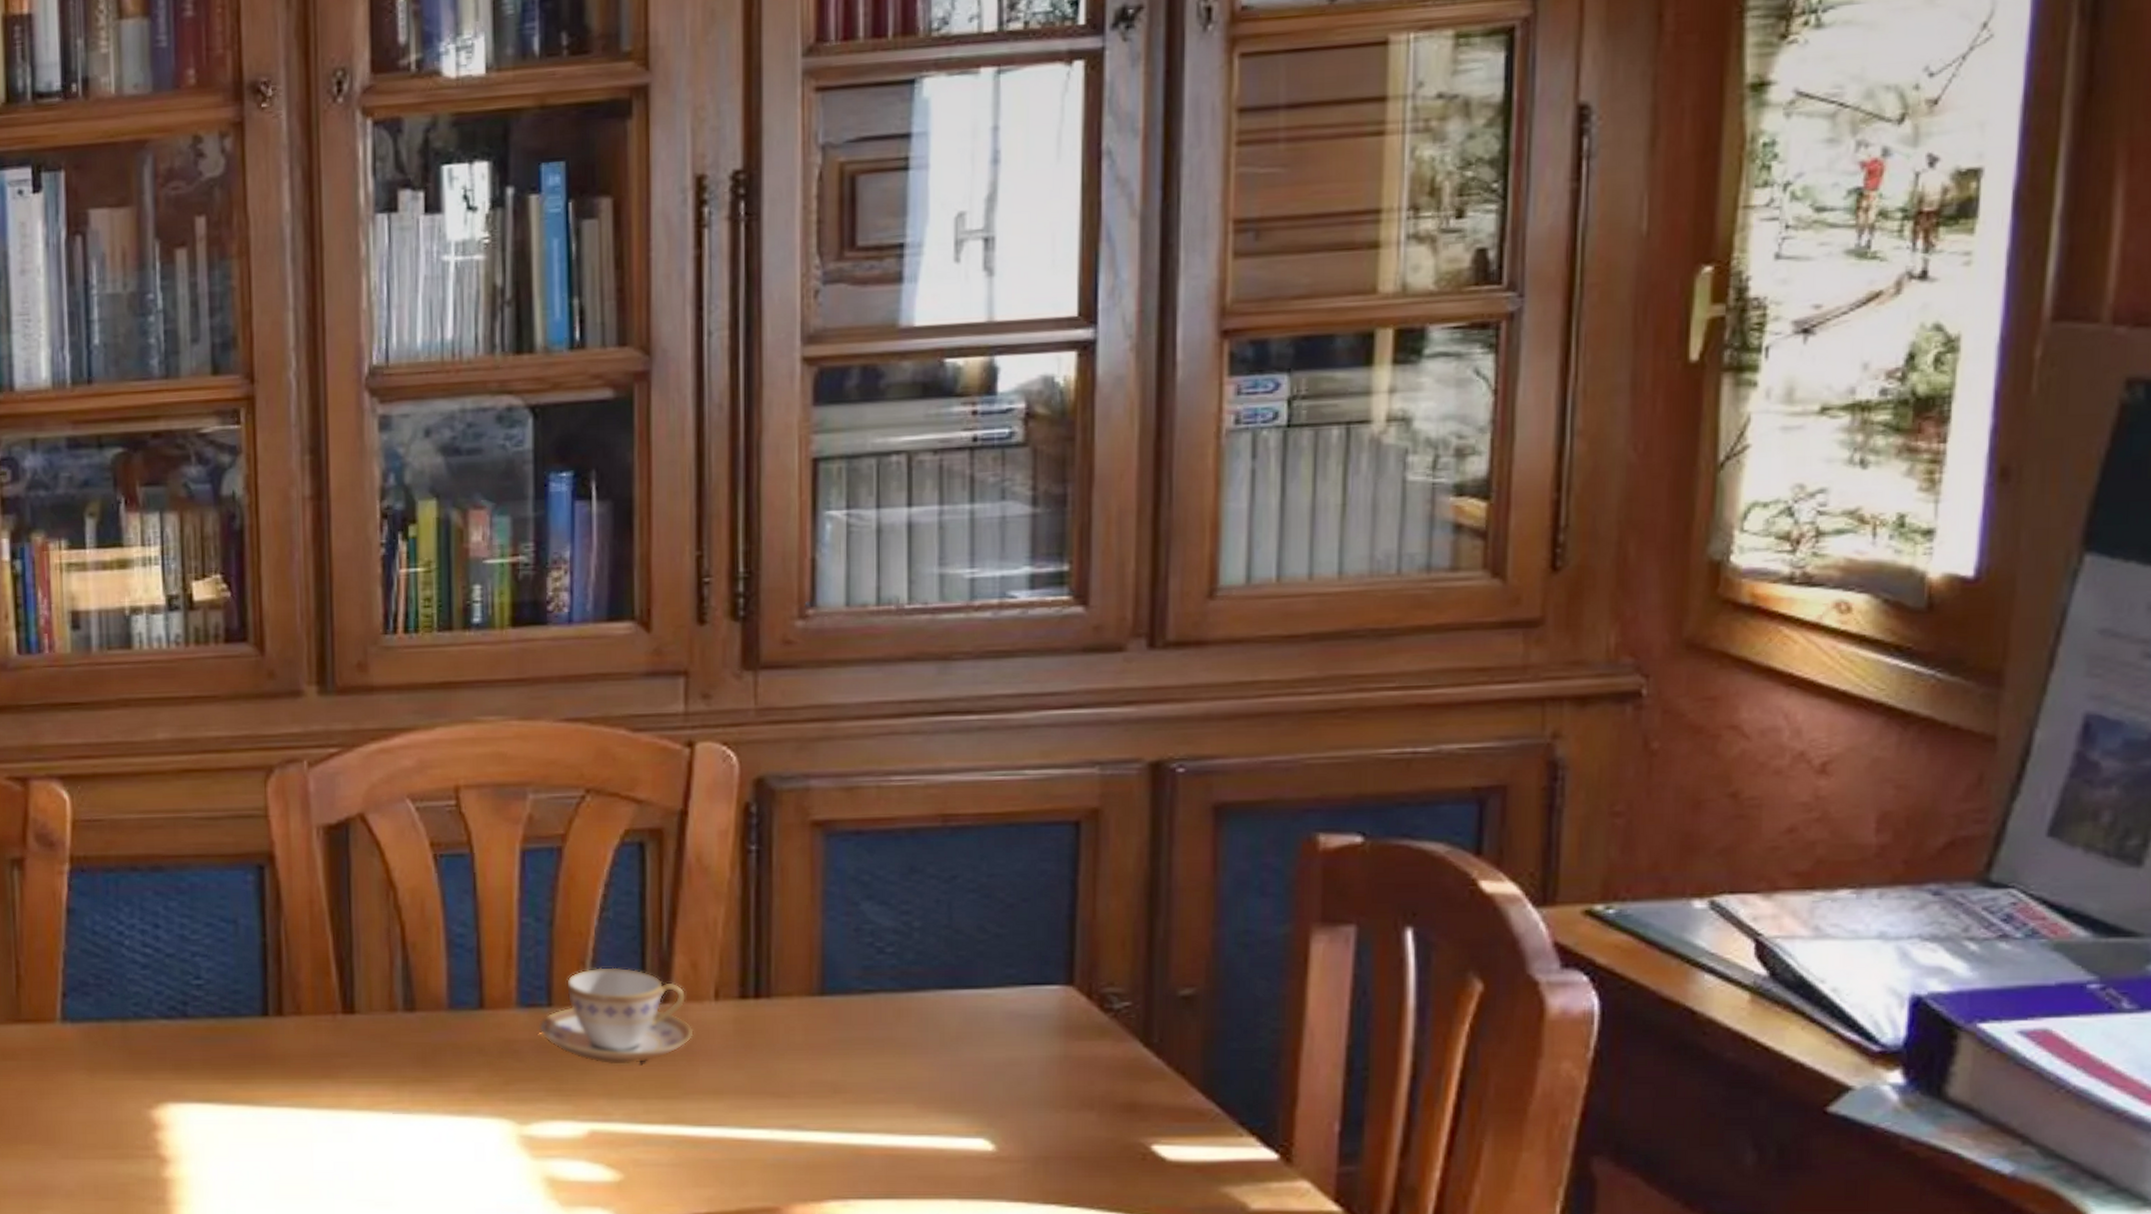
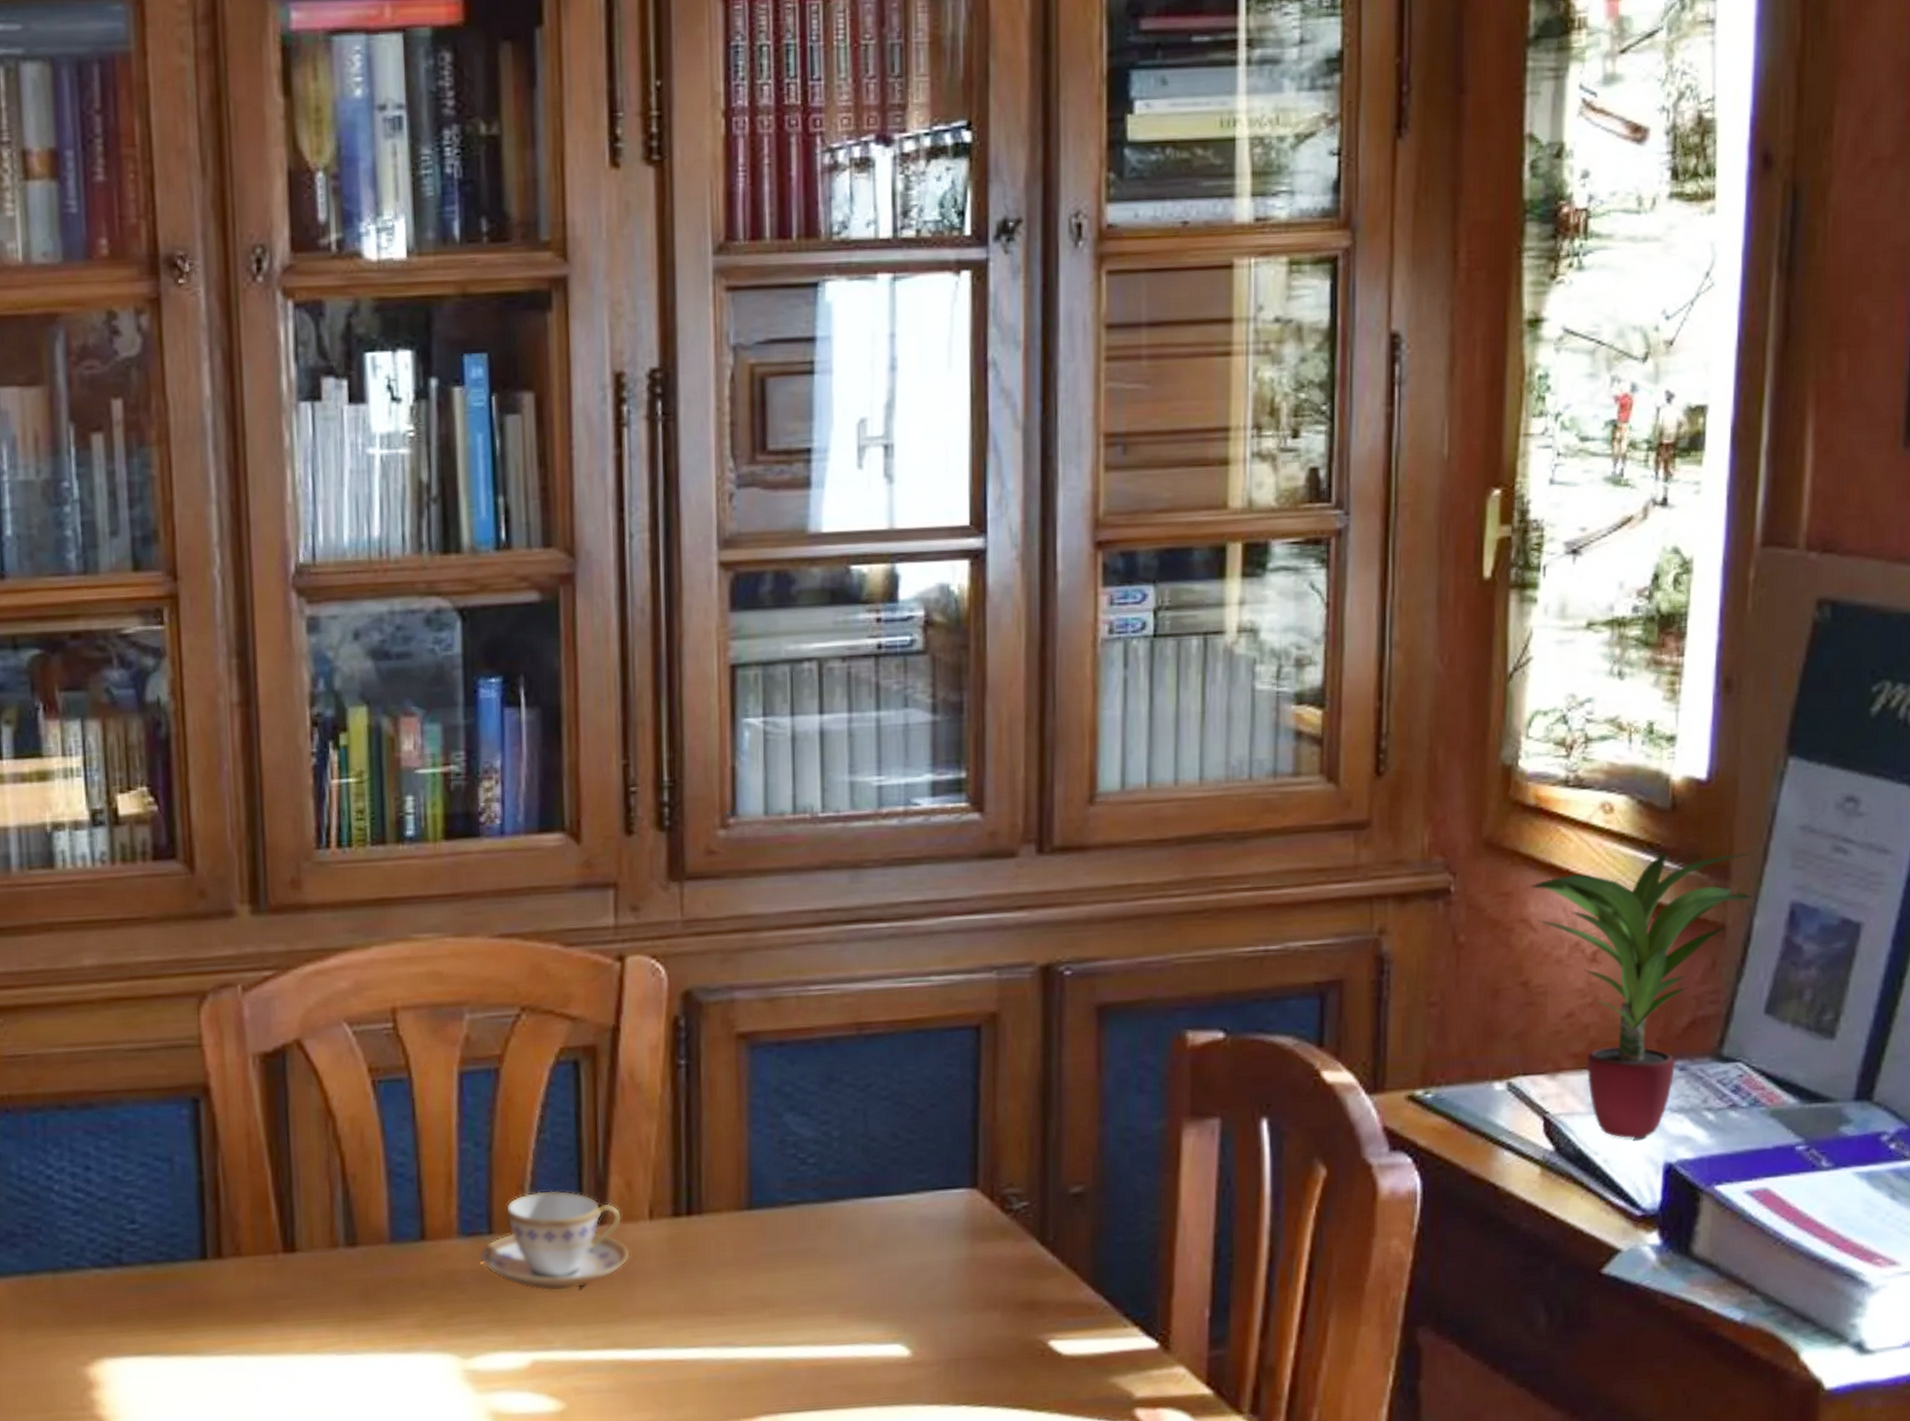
potted plant: none [1742,654,2036,968] -> present [1529,850,1754,1139]

